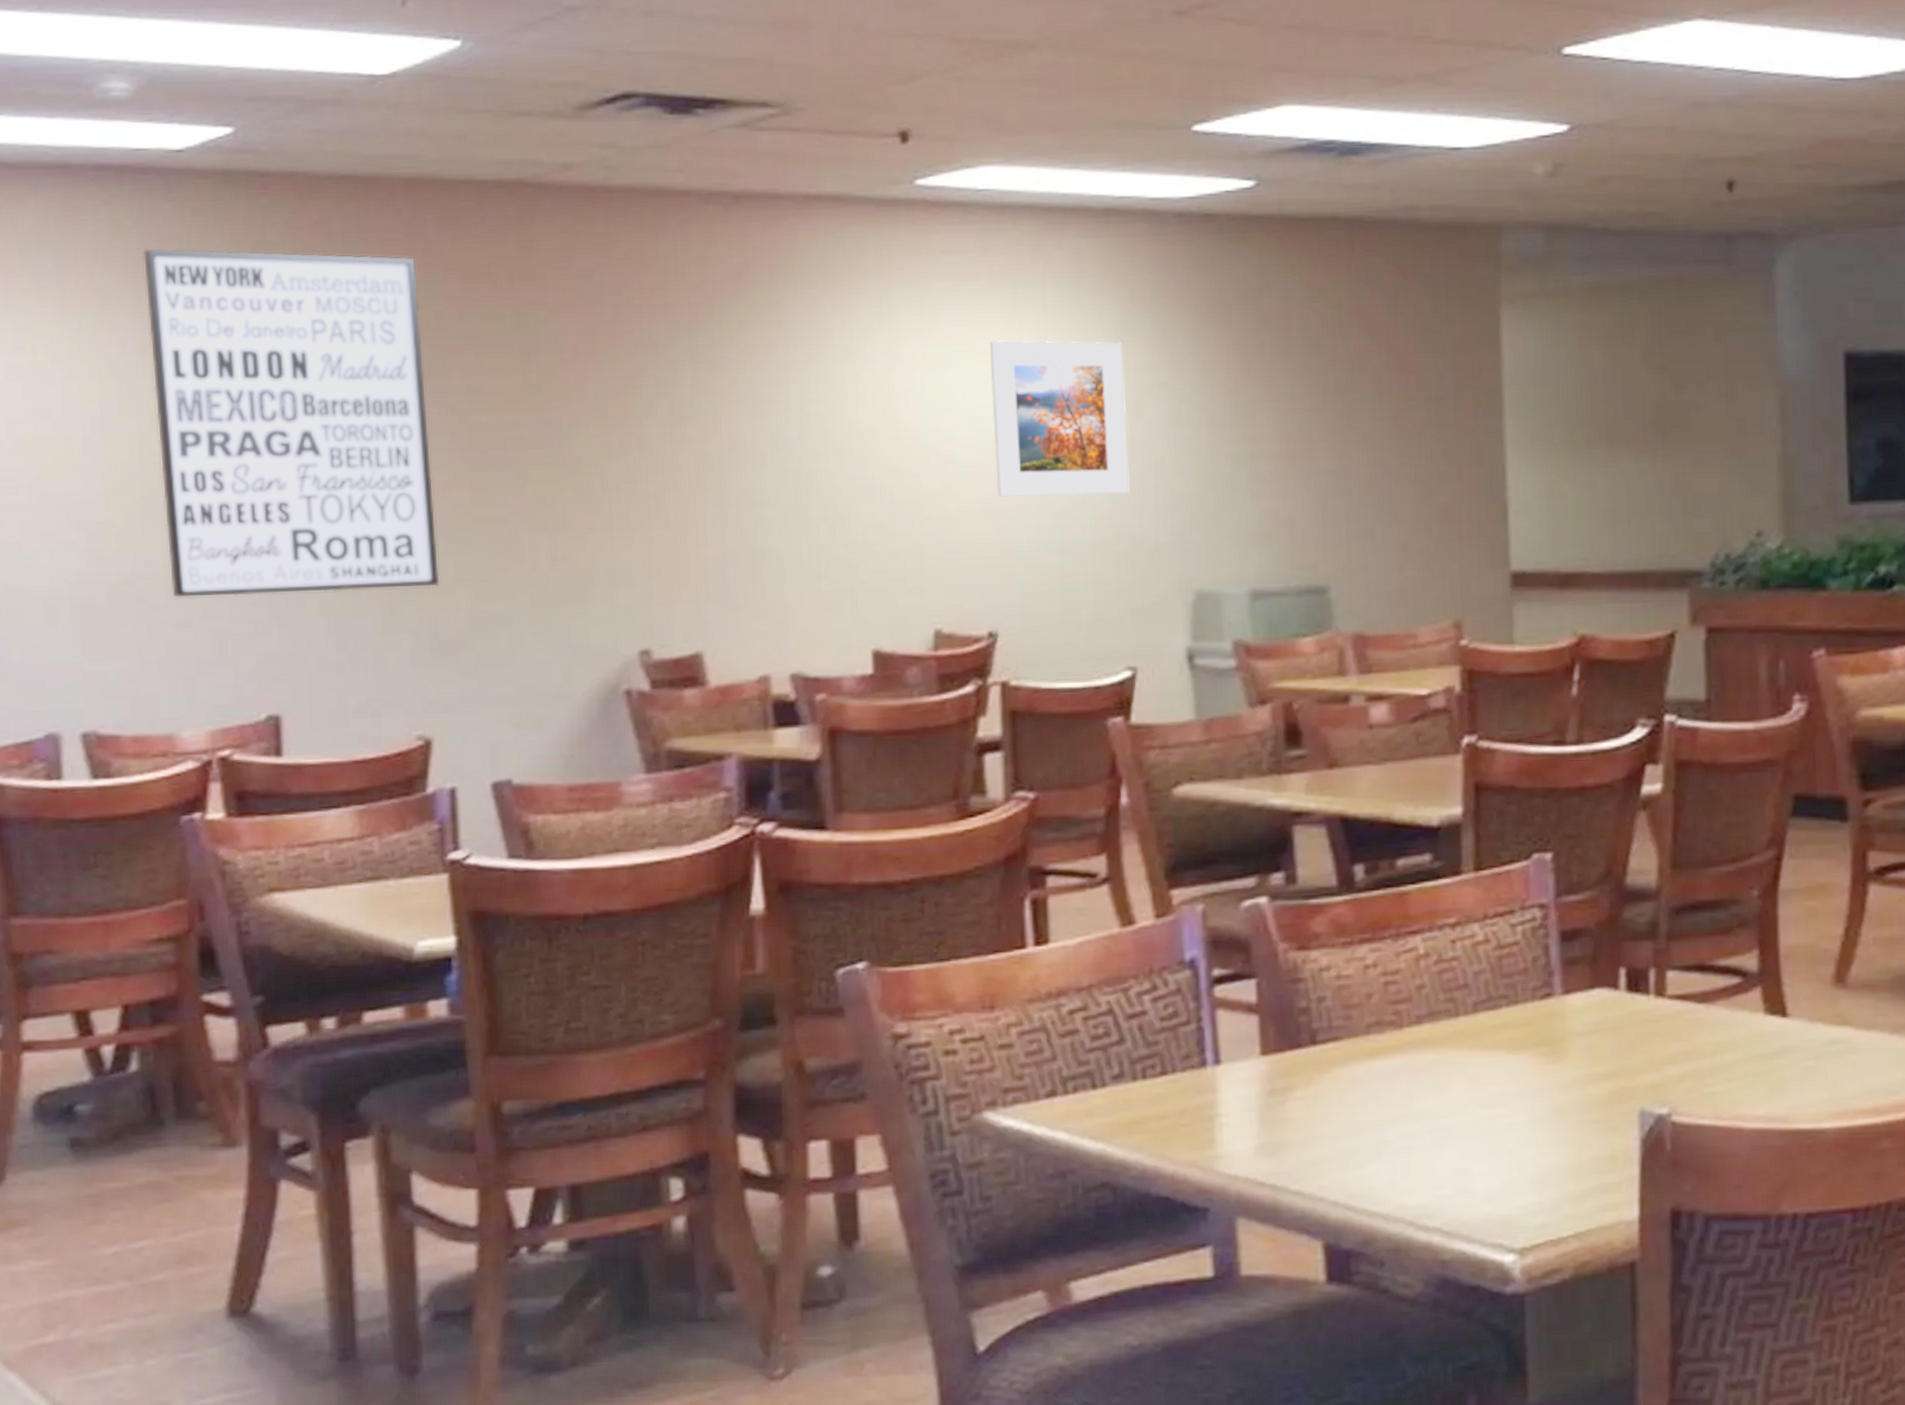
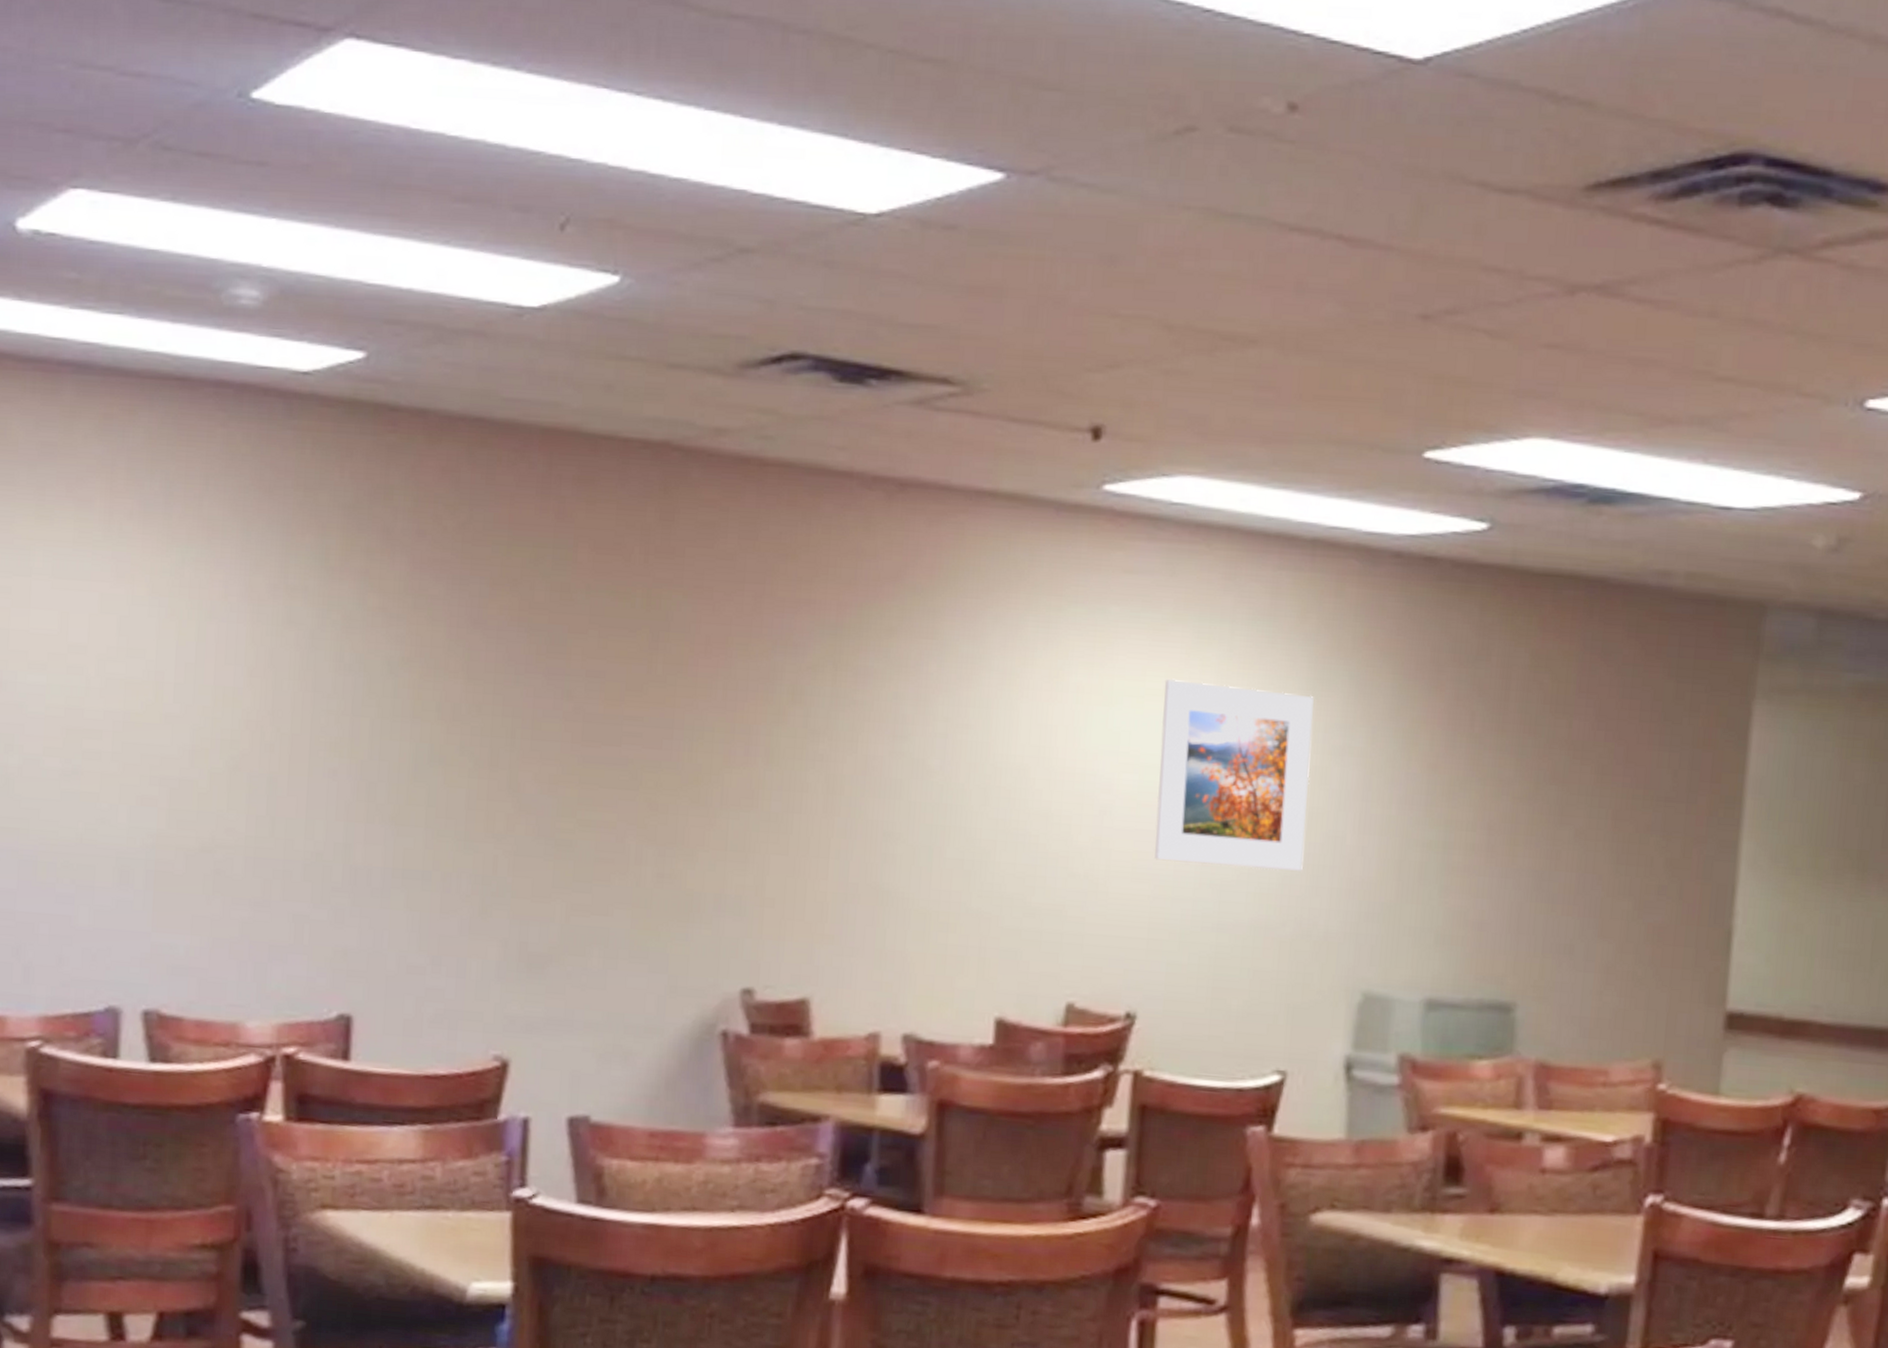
wall art: present [143,248,440,599] -> none [251,480,546,892]

